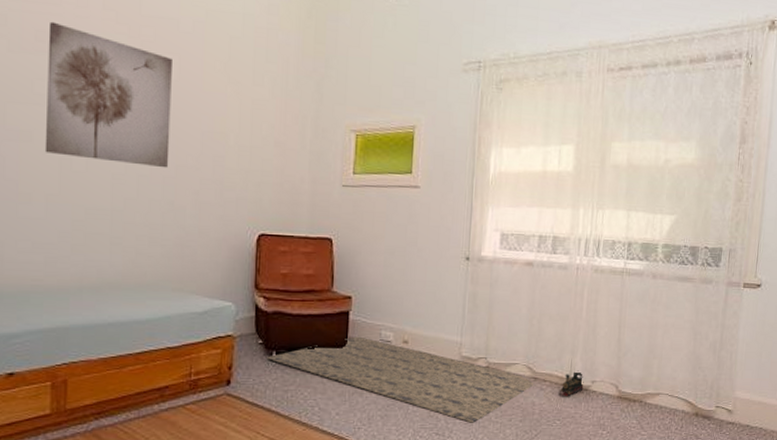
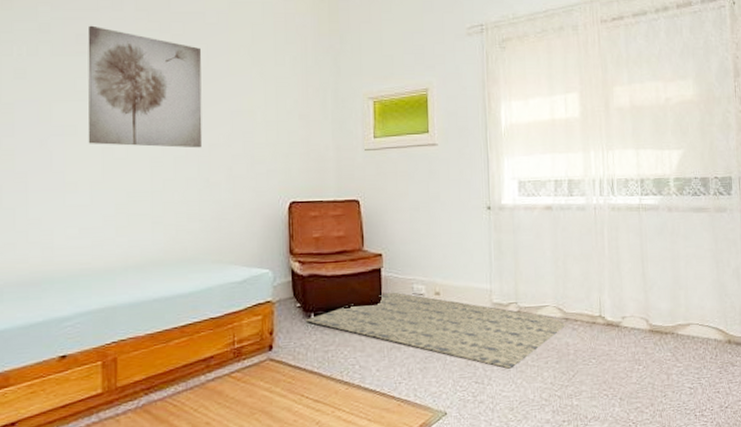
toy train: present [559,370,584,397] -> none [591,307,615,335]

